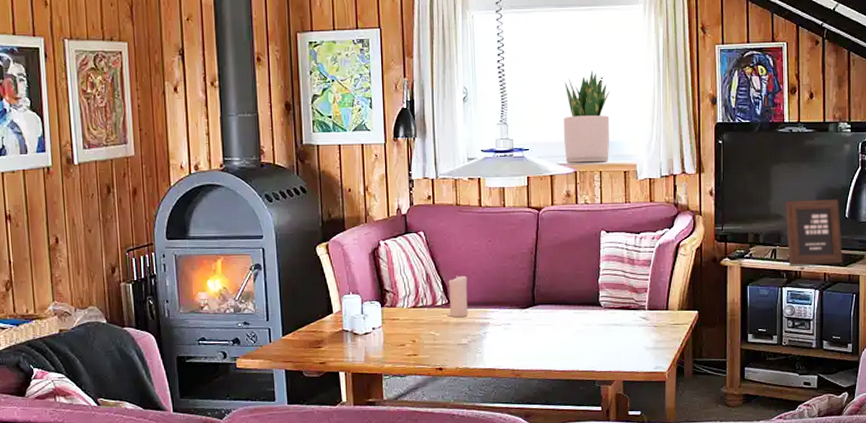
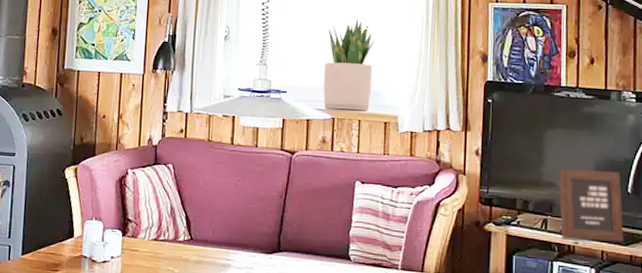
candle: present [447,275,468,318] -> none [188,212,212,256]

